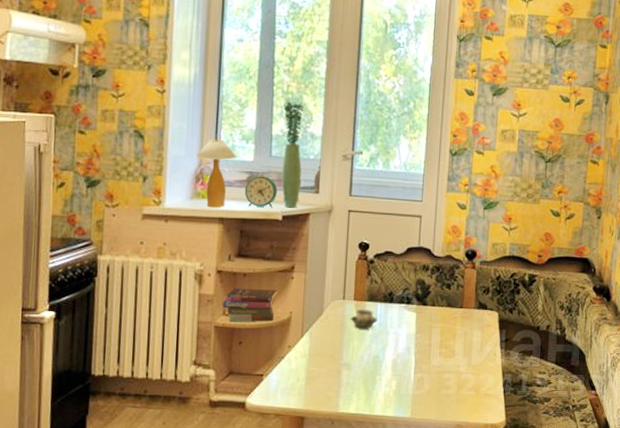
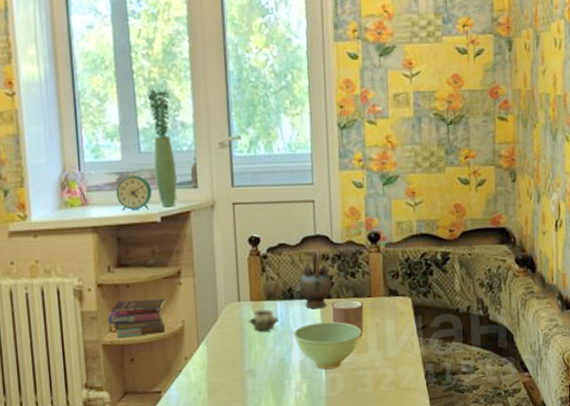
table lamp: present [195,134,238,208] -> none [57,135,104,217]
bowl: none [390,326,451,370] -> present [294,321,362,370]
teapot: none [399,262,429,313] -> present [299,251,332,309]
mug: none [424,308,455,344] -> present [330,299,365,338]

